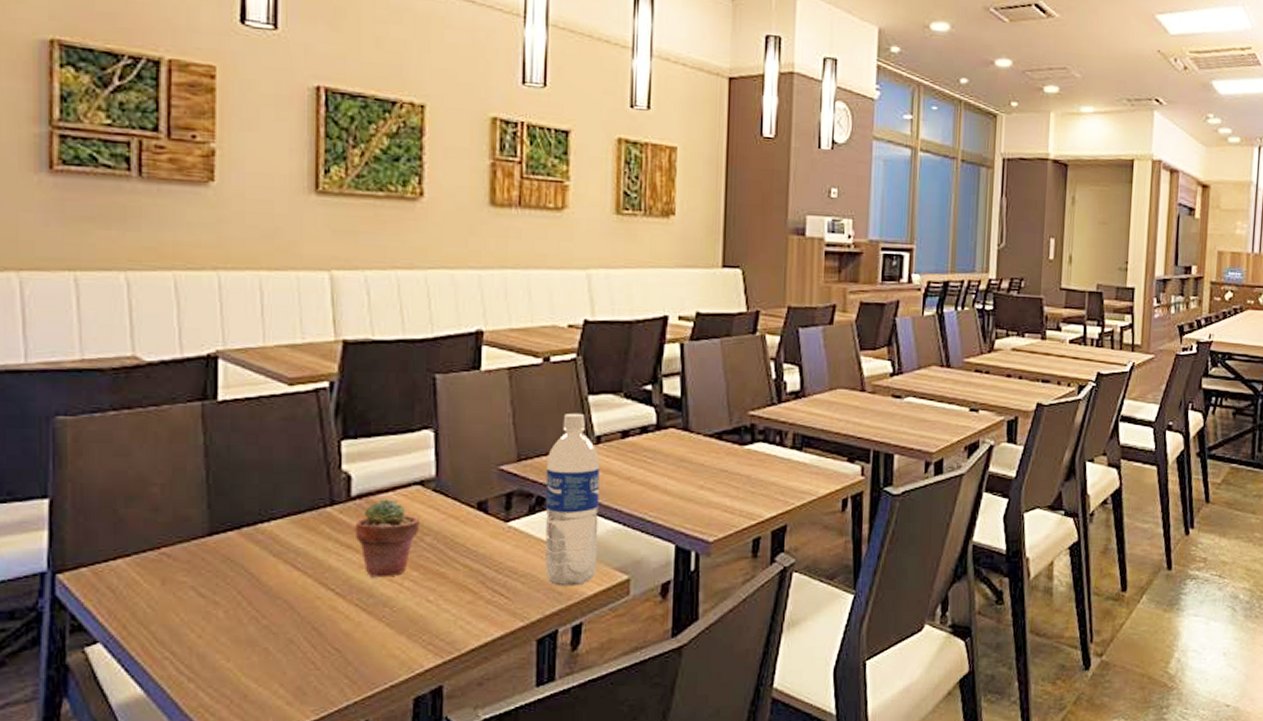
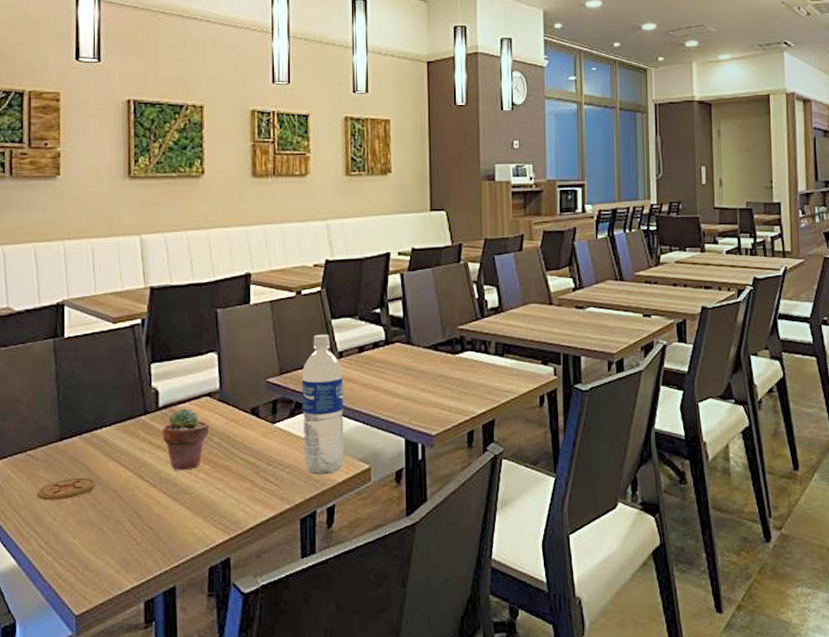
coaster: none [174,583,260,613] -> present [37,477,96,501]

